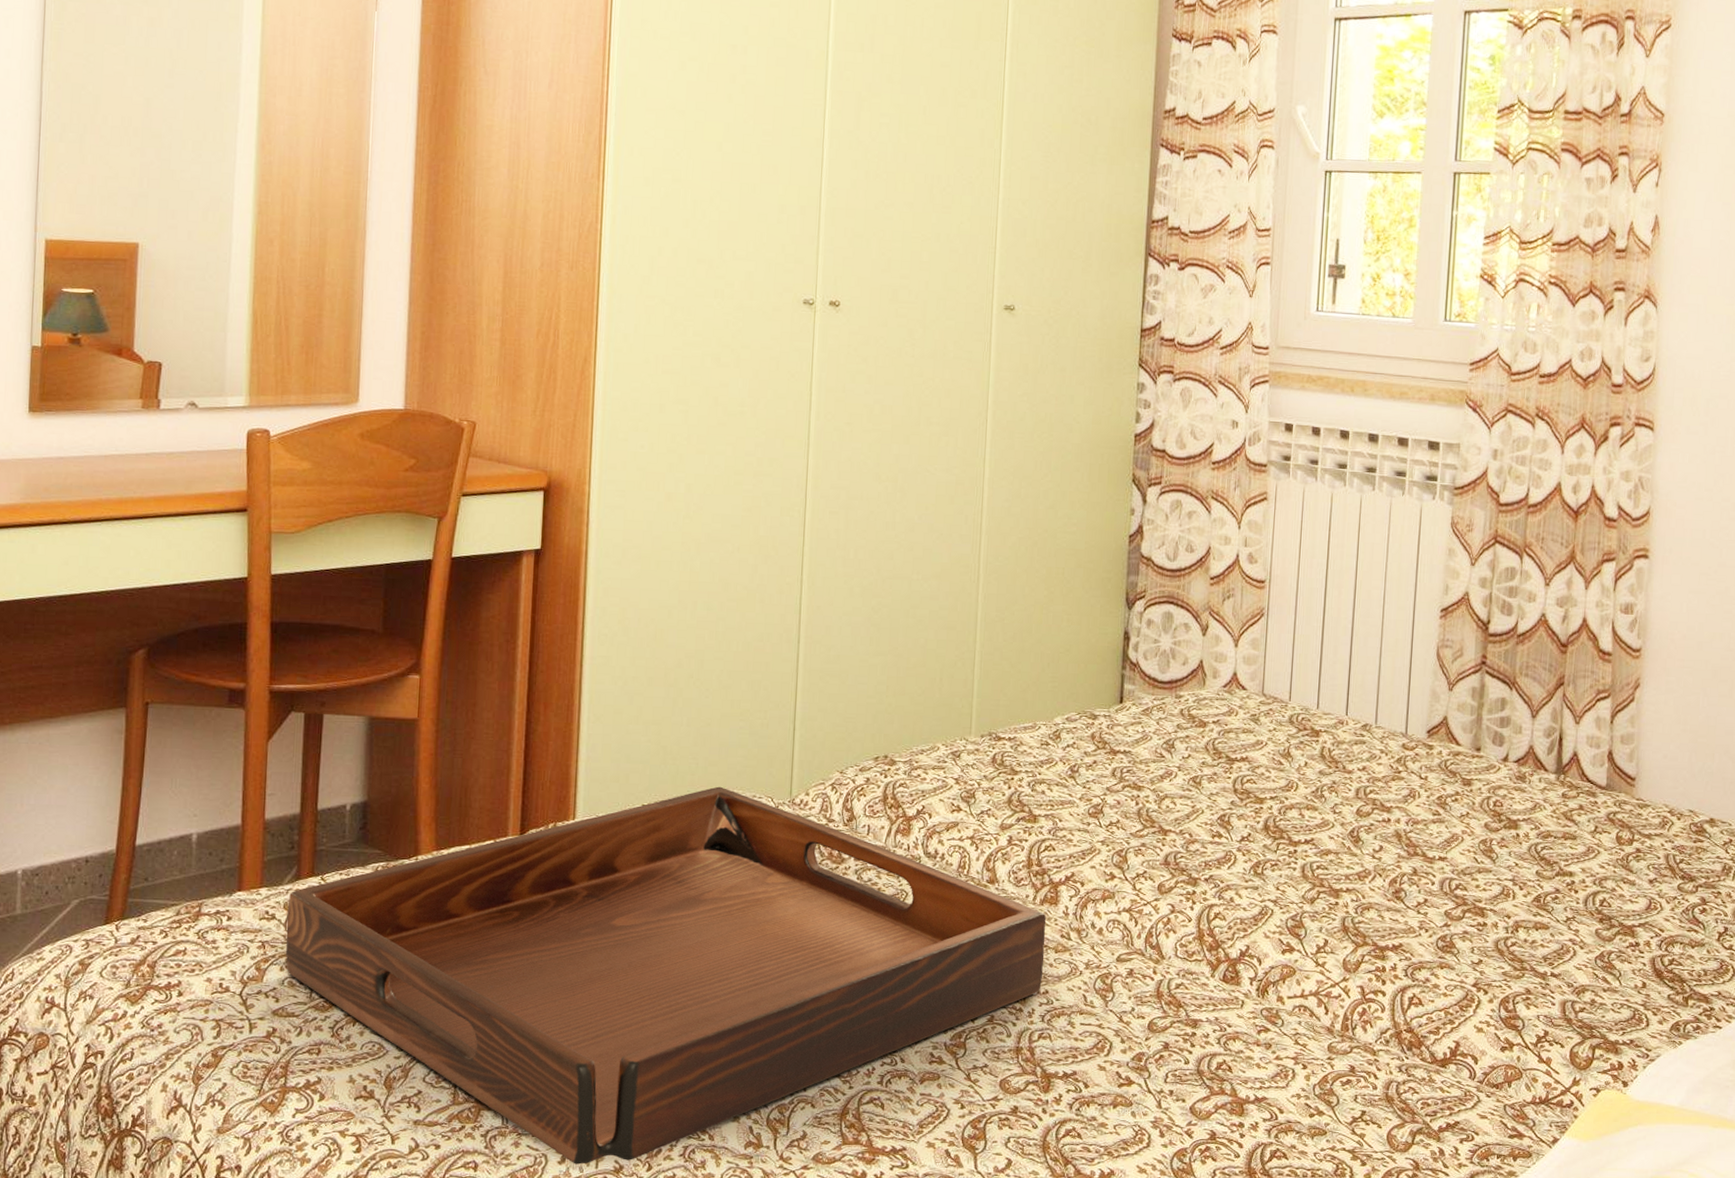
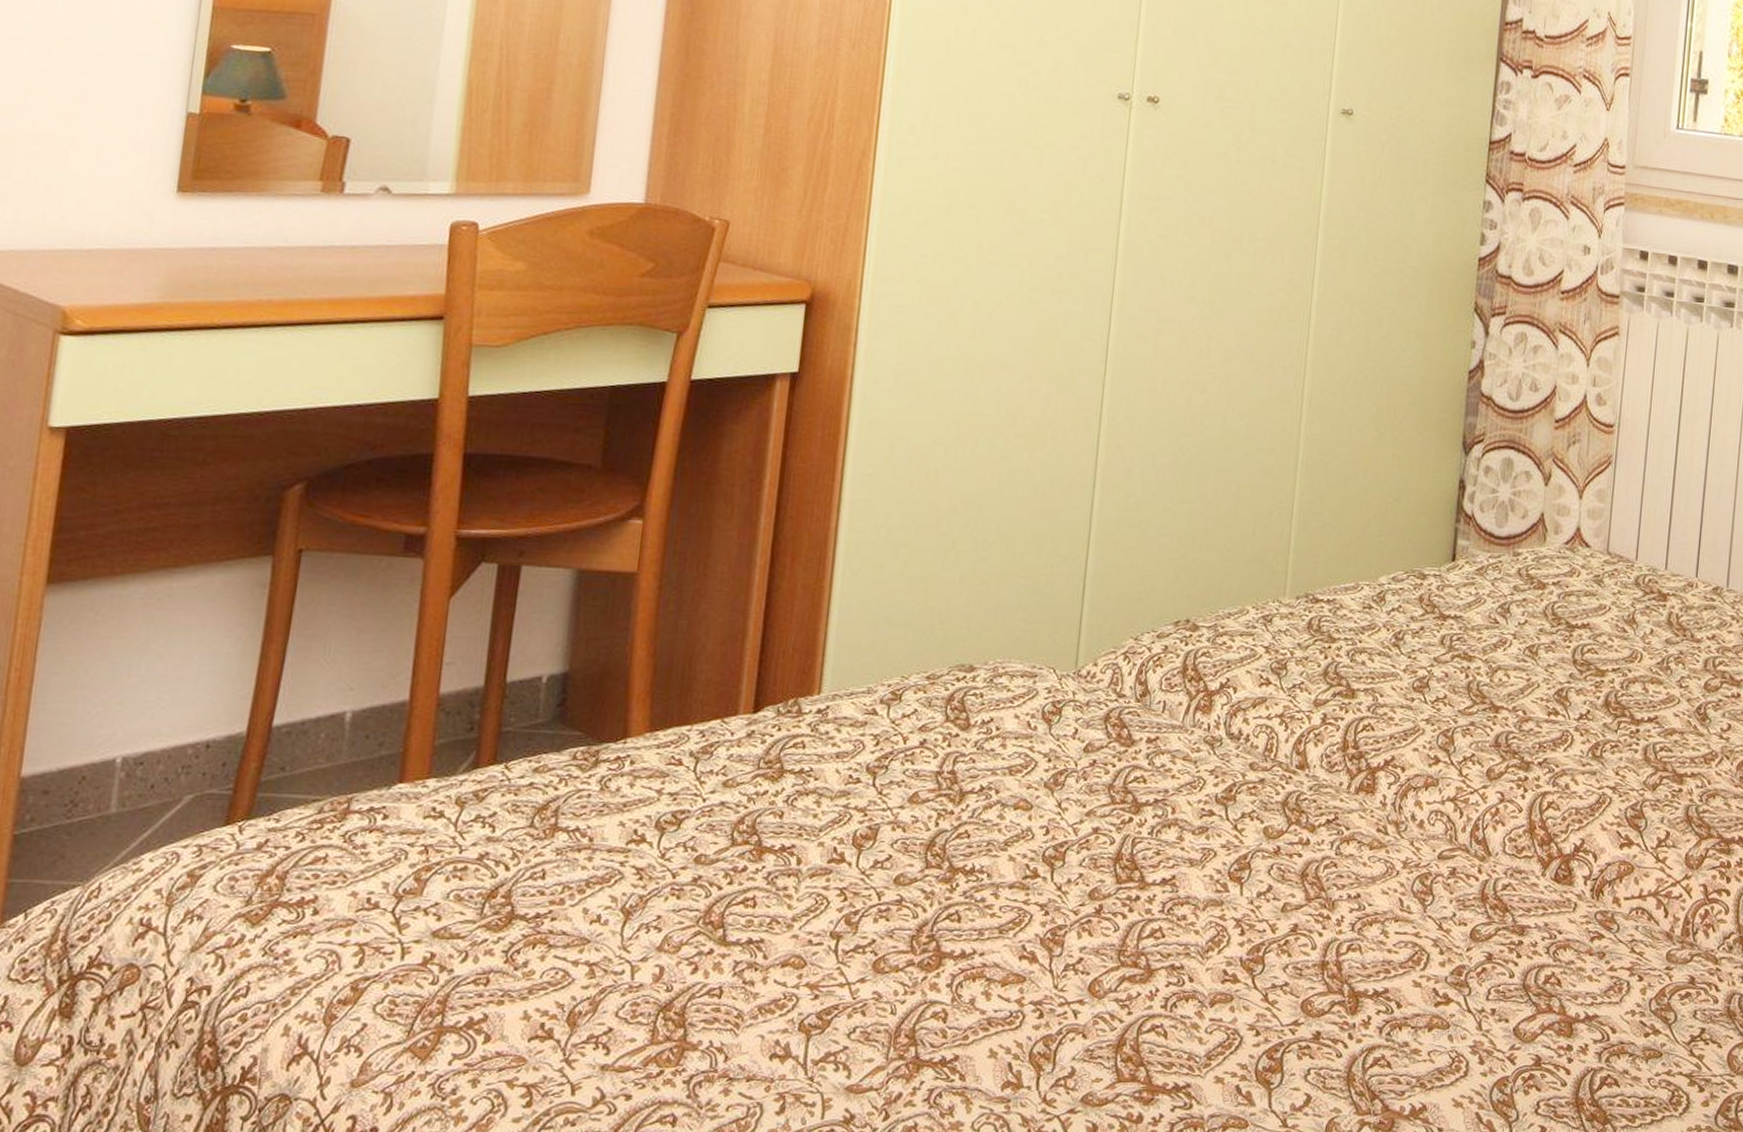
serving tray: present [285,786,1047,1165] -> none [453,655,1362,1115]

